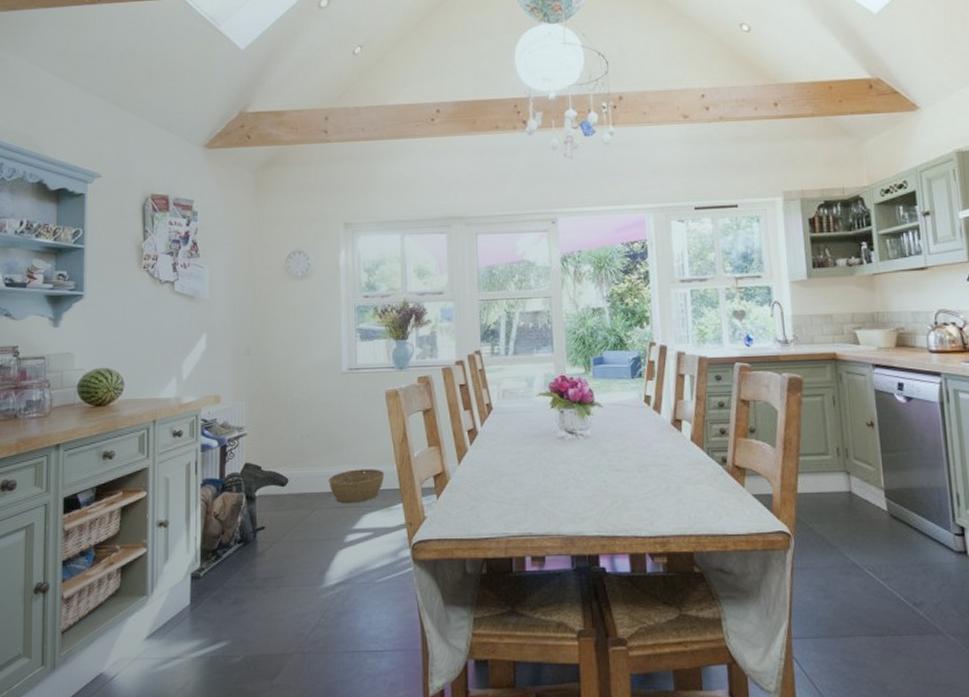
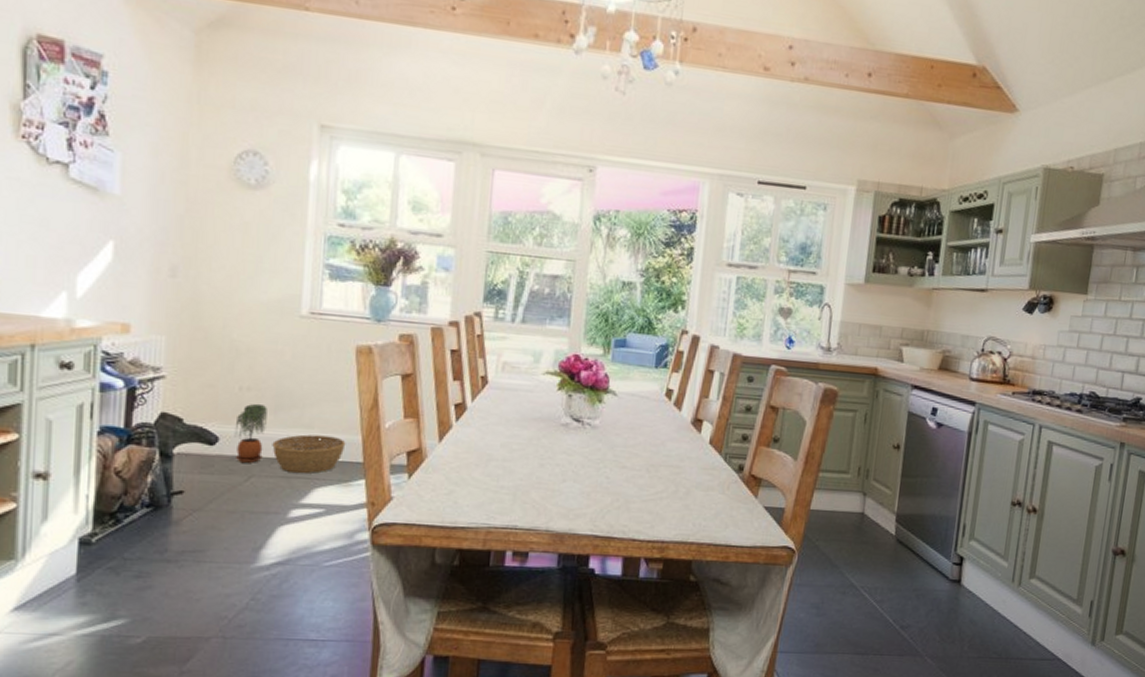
potted plant: none [299,447,323,498] -> present [234,403,267,463]

